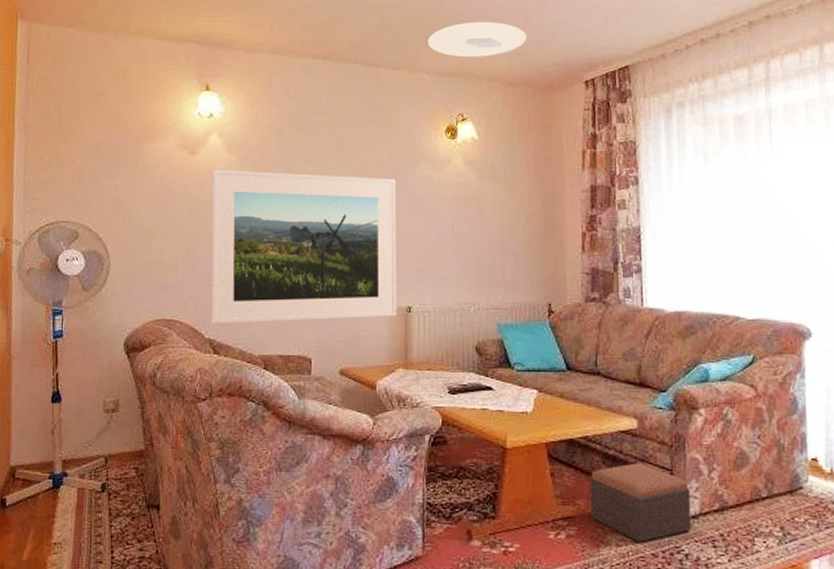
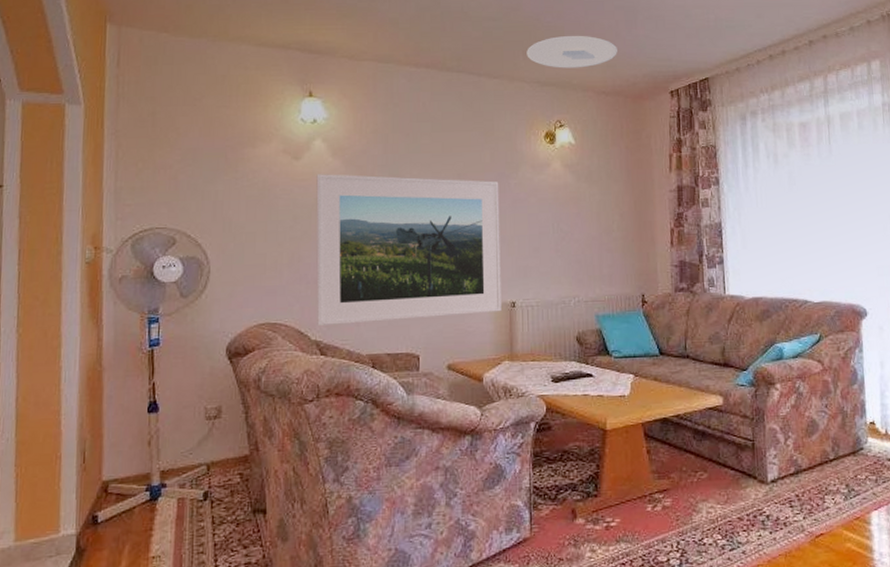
footstool: present [590,463,691,542] -> none [682,436,771,508]

